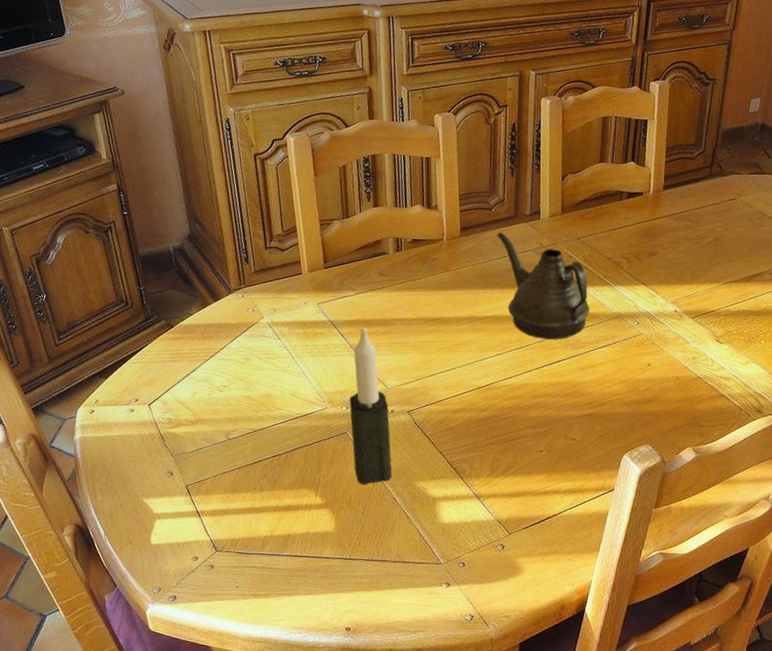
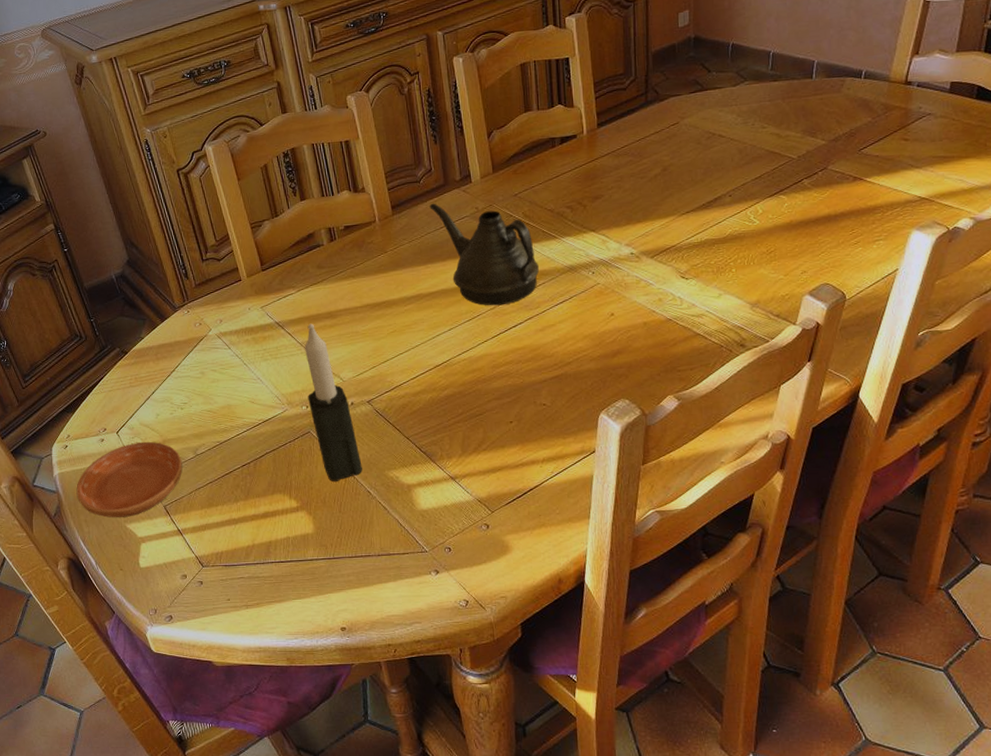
saucer: none [95,418,212,492] -> present [76,441,183,517]

